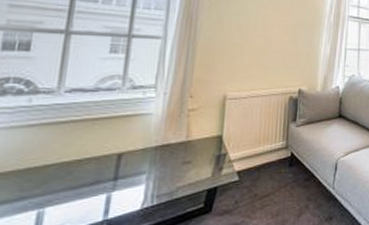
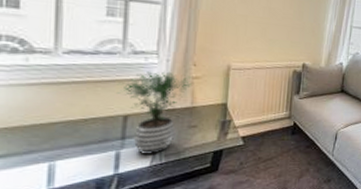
potted plant: none [113,105,188,197] -> present [116,71,192,156]

